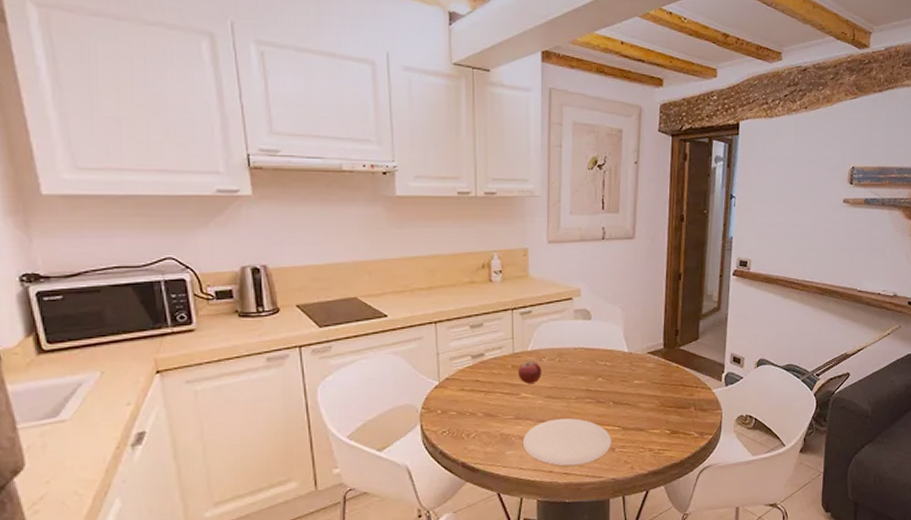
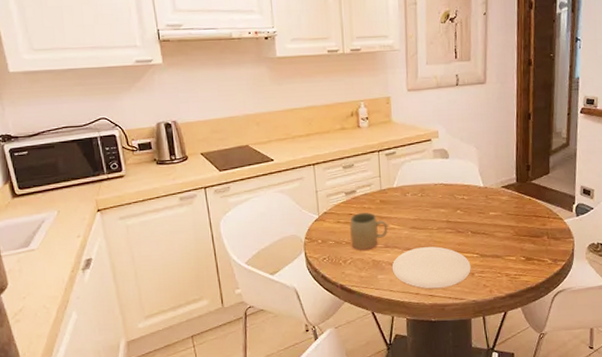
mug: none [476,379,520,422] -> present [350,212,389,250]
fruit: present [518,360,542,383] -> none [386,195,406,216]

